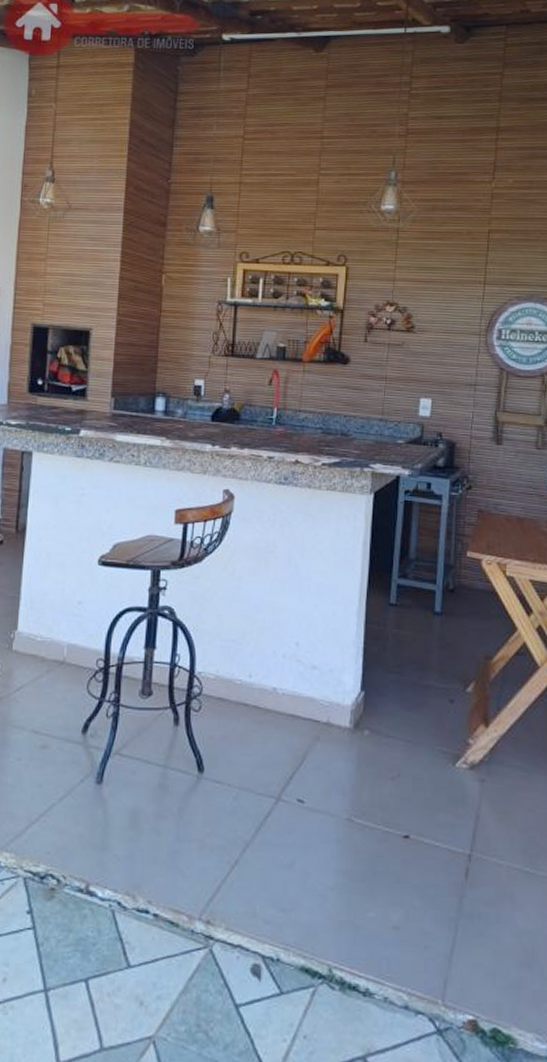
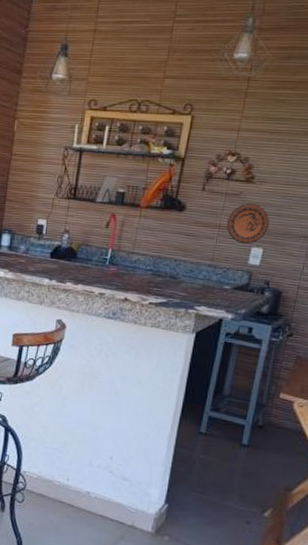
decorative plate: none [393,353,435,395] -> present [227,203,270,244]

